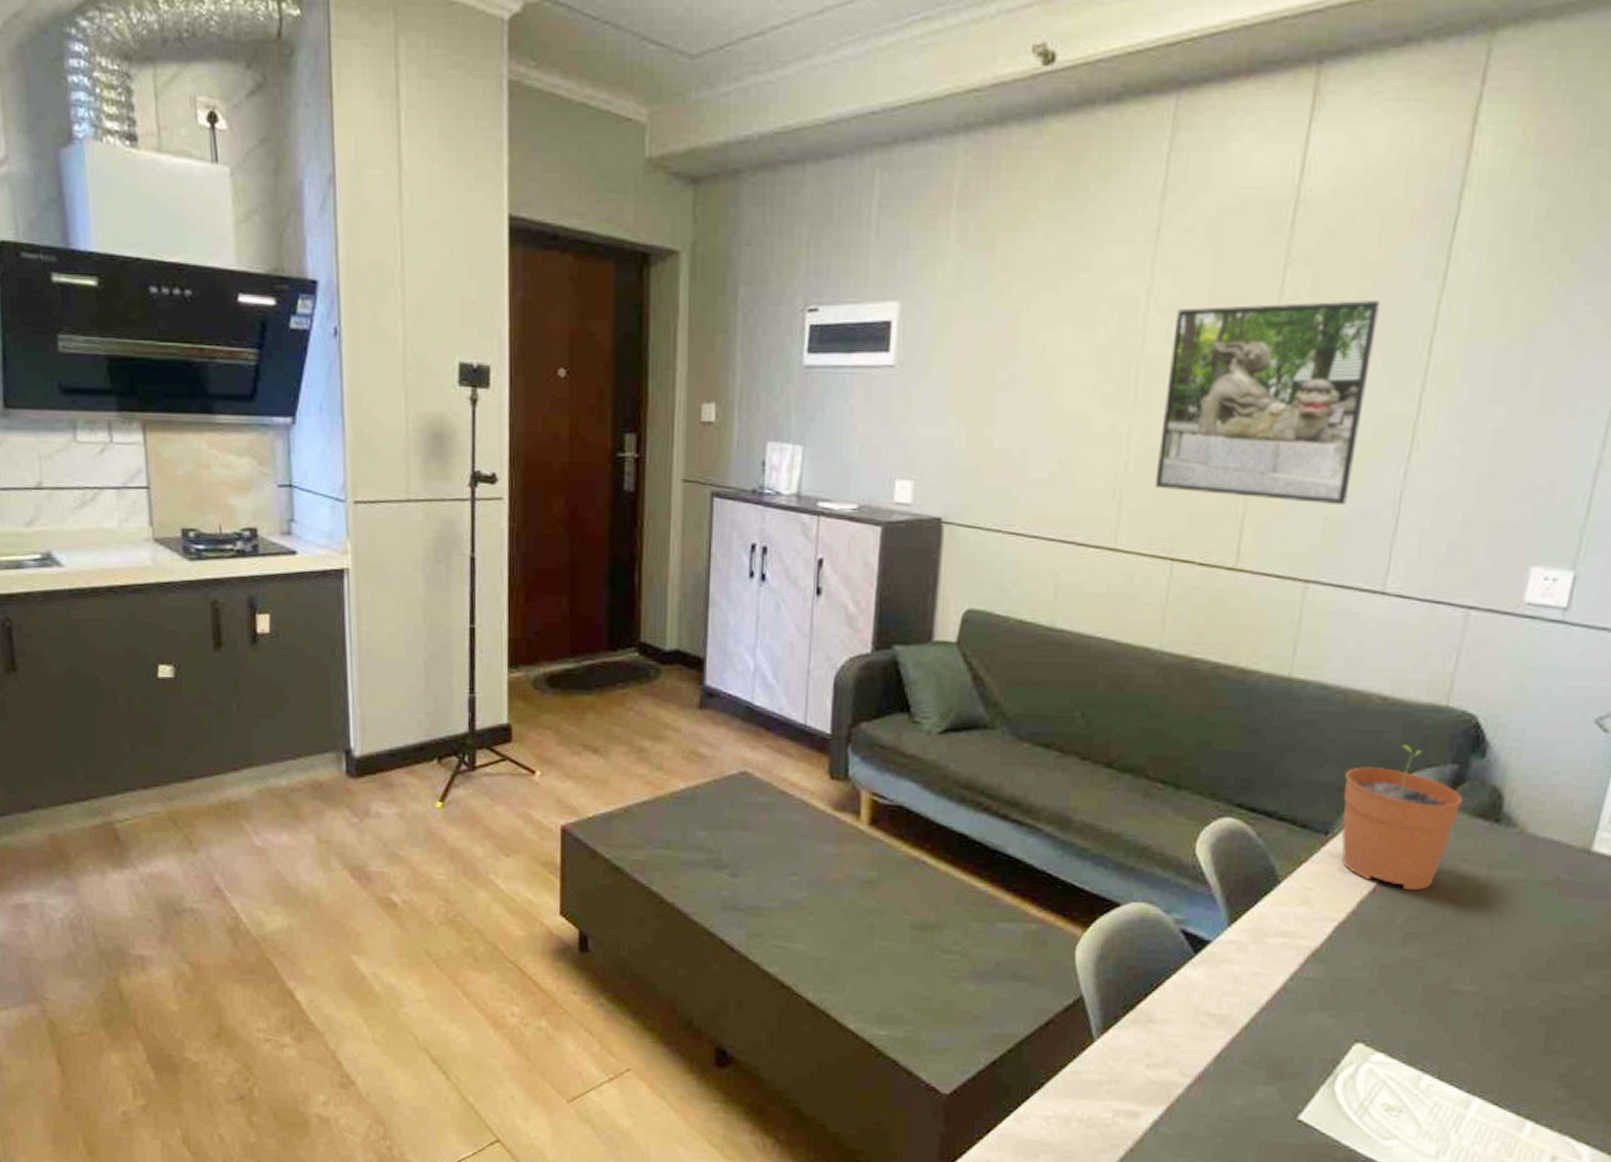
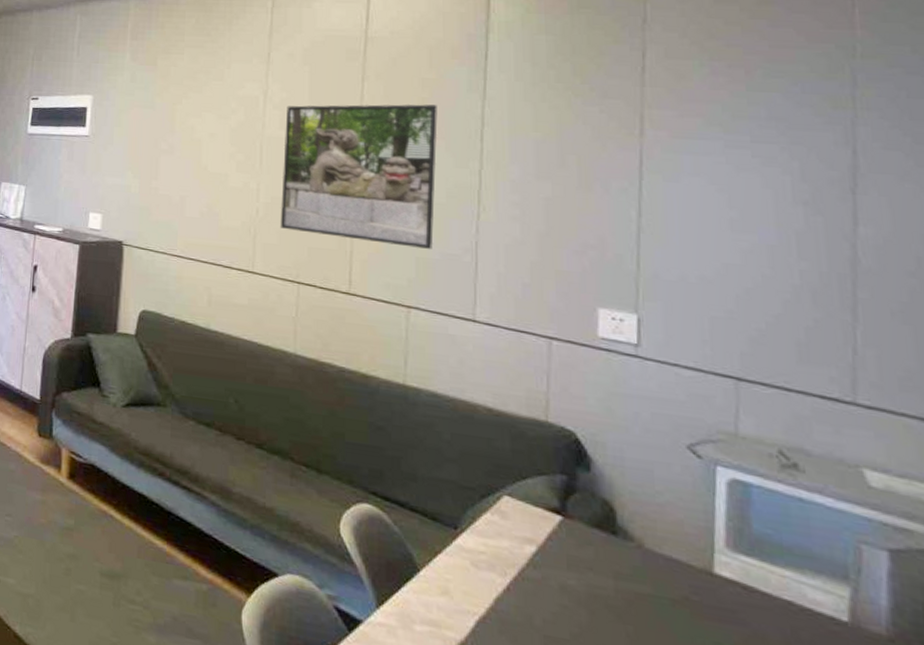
plant pot: present [1341,745,1463,890] -> none [465,452,577,594]

